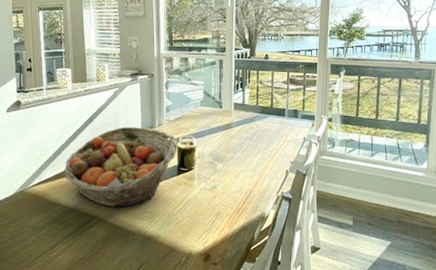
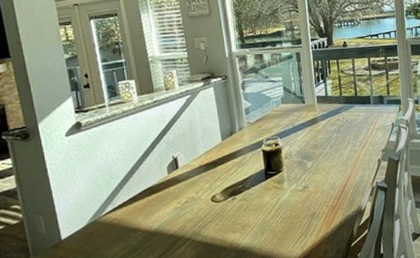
fruit basket: present [63,126,178,207] -> none [139,134,263,224]

